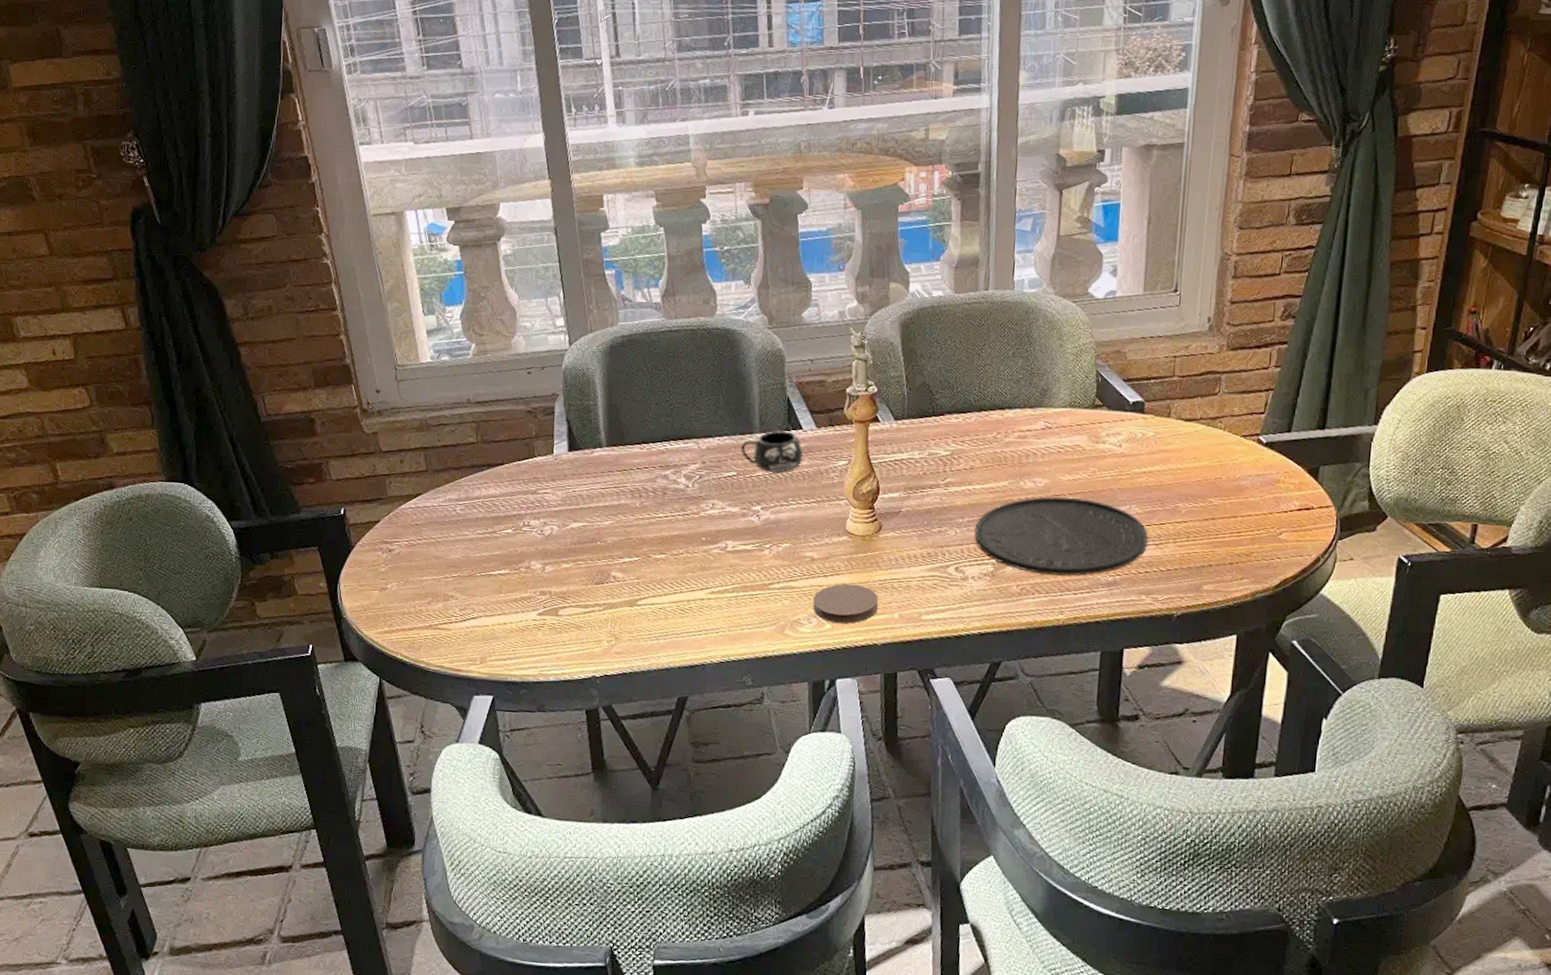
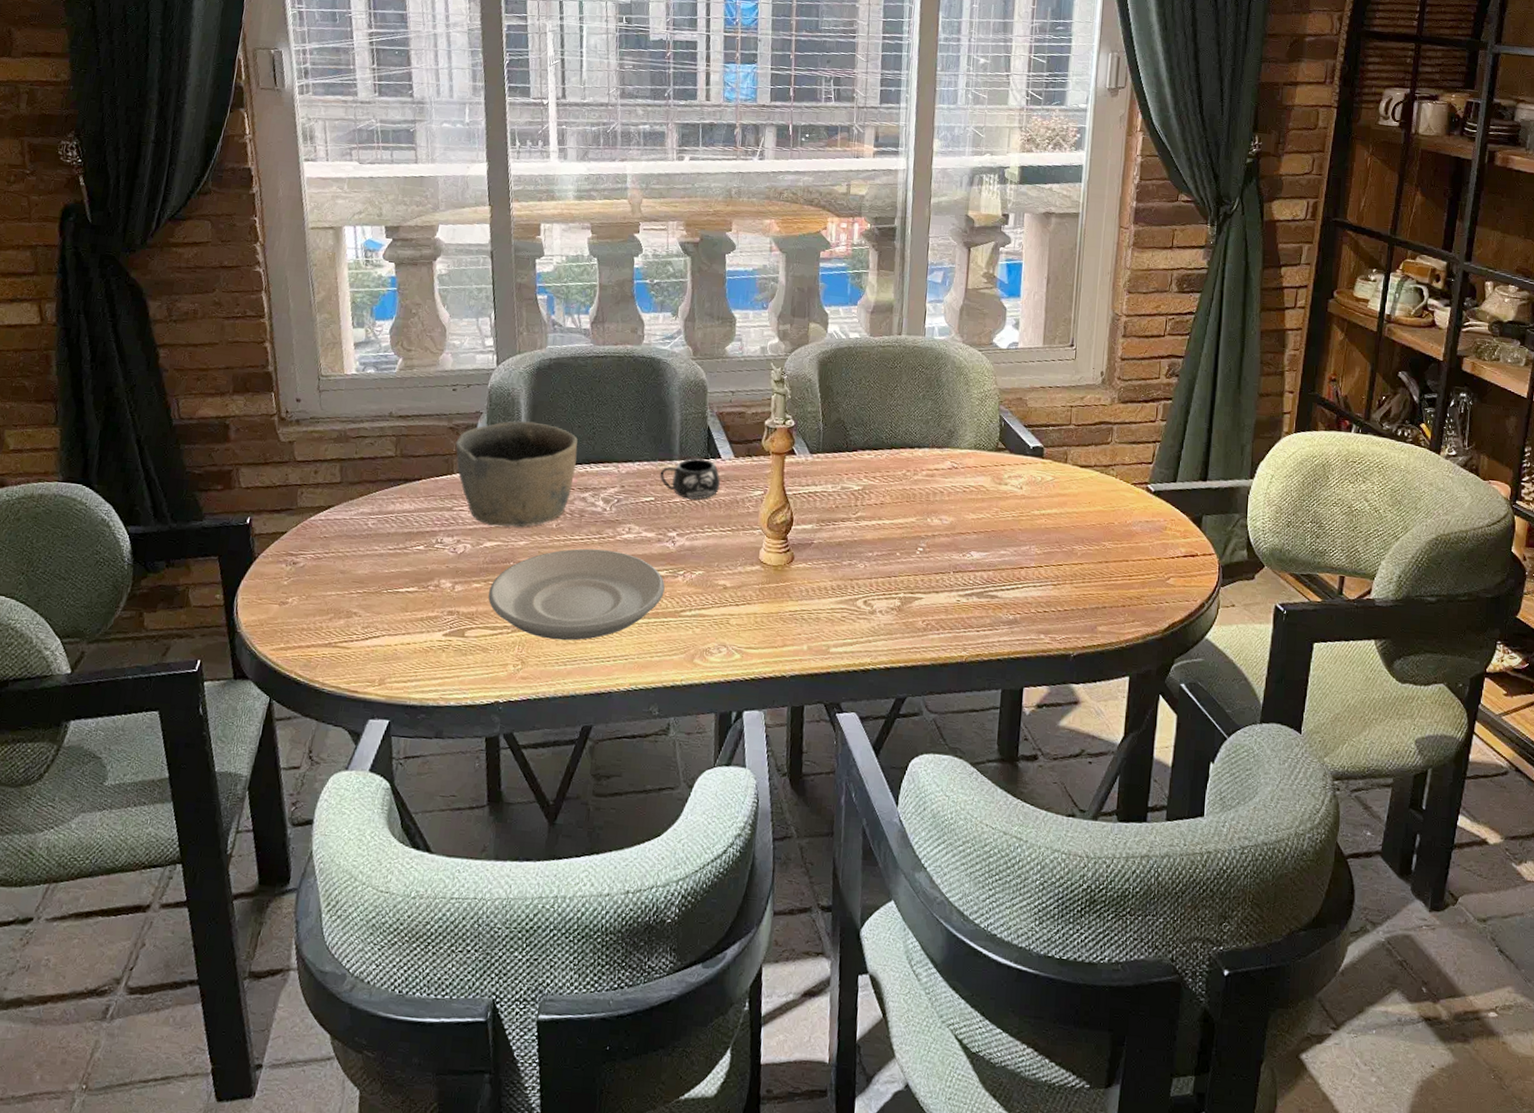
bowl: none [534,401,656,508] -> present [455,421,578,528]
plate: none [578,525,752,616] -> present [488,548,665,641]
coaster: present [813,583,879,624] -> none [723,613,788,654]
plate: present [974,497,1148,576] -> none [883,534,1047,613]

